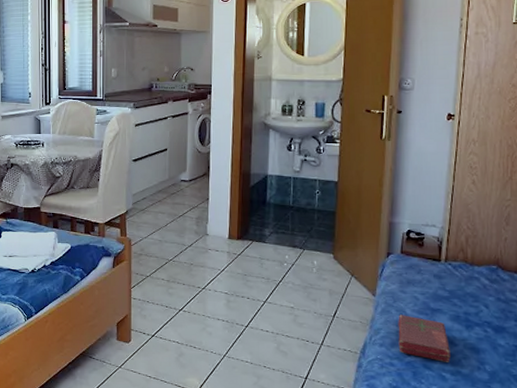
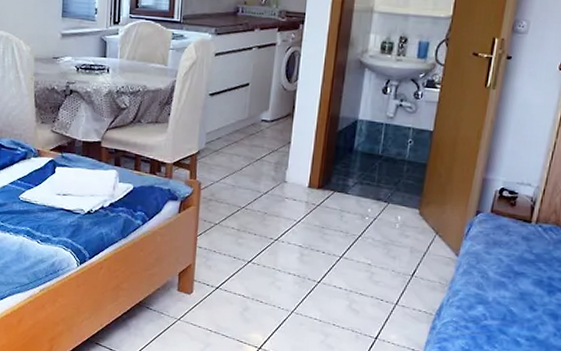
book: present [398,315,450,362] -> none [476,276,529,328]

